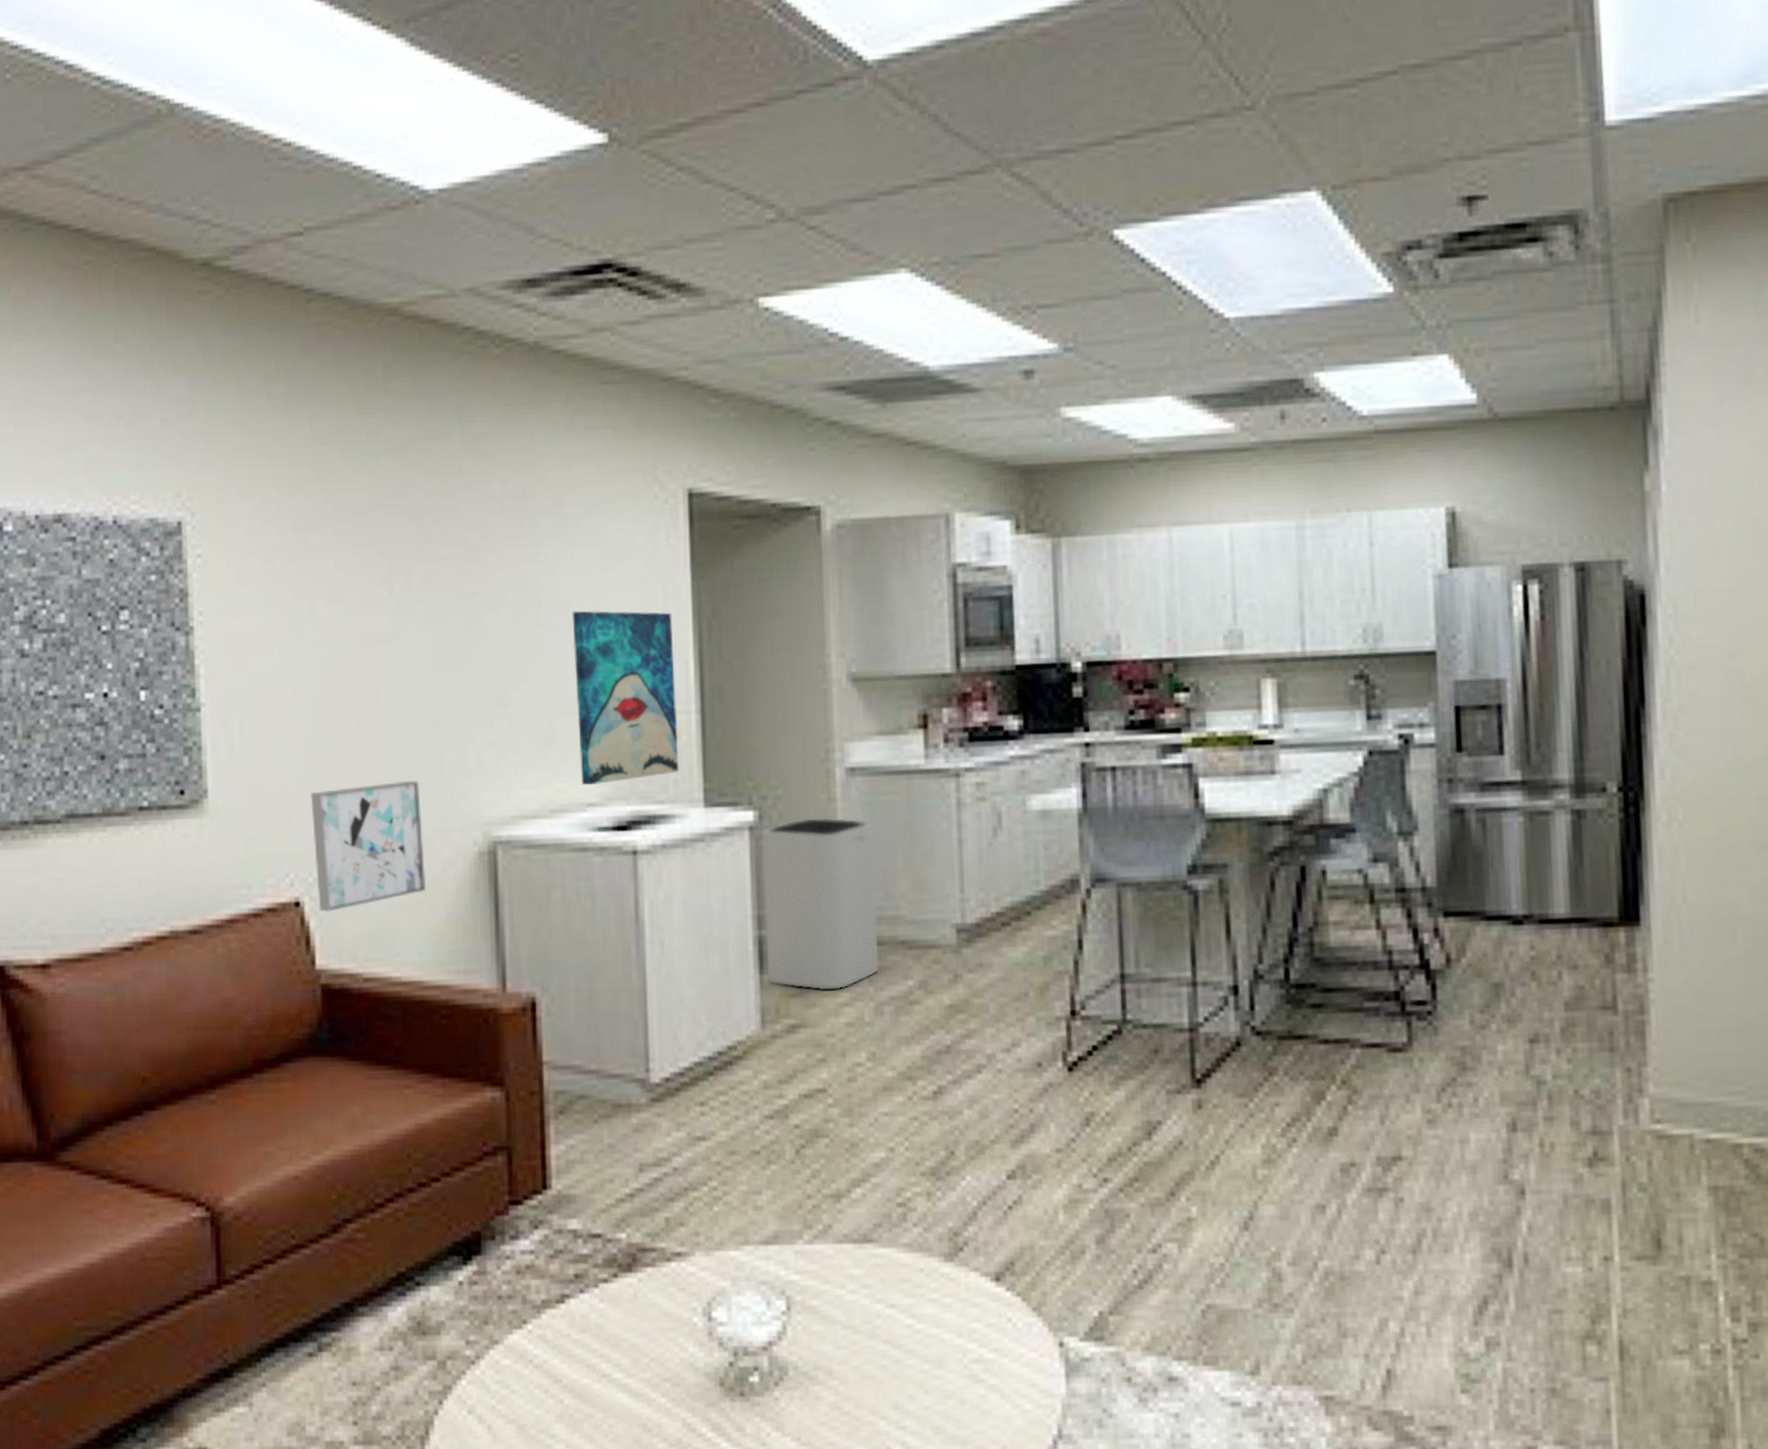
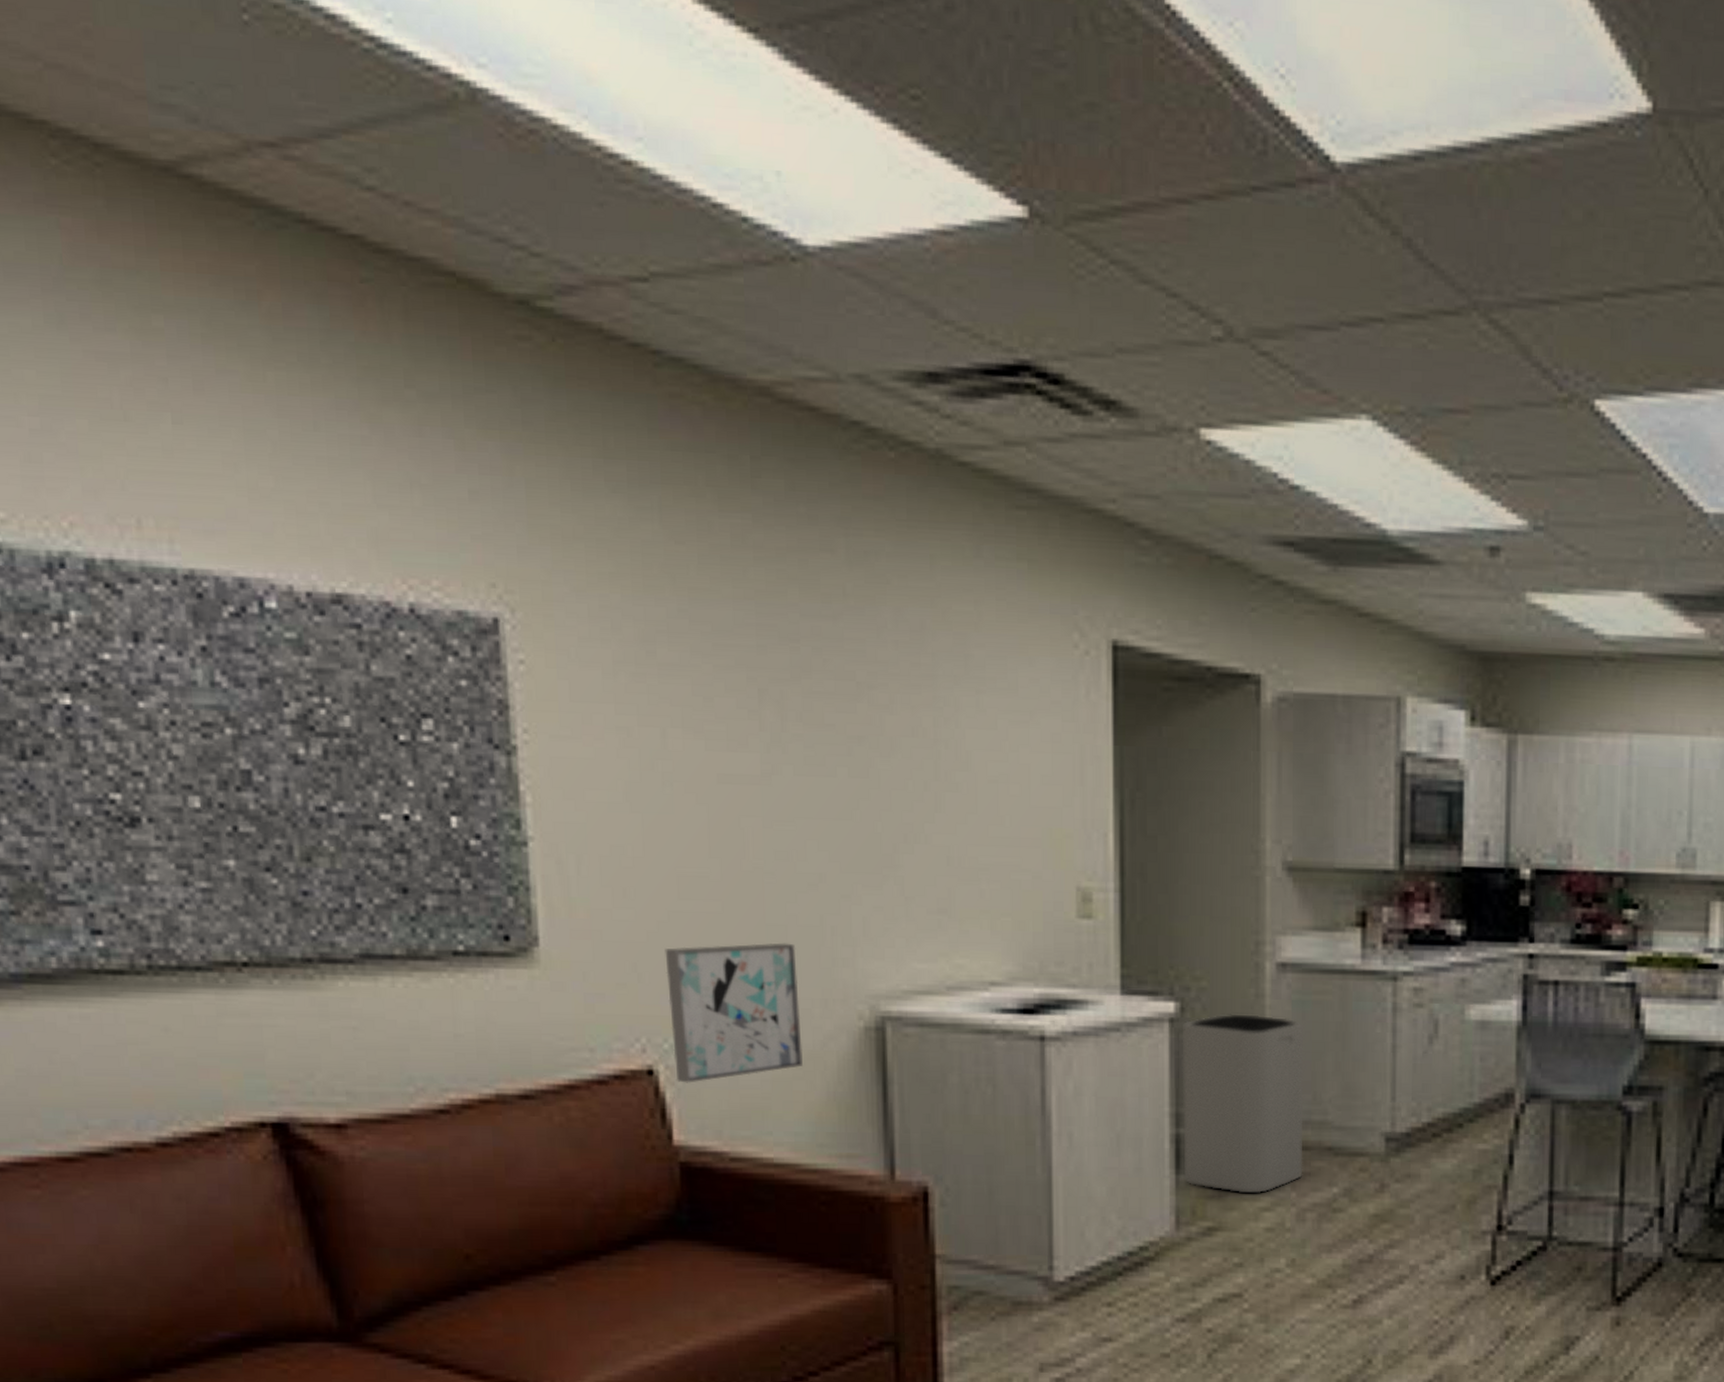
wall art: present [572,610,679,786] -> none [975,767,1094,963]

